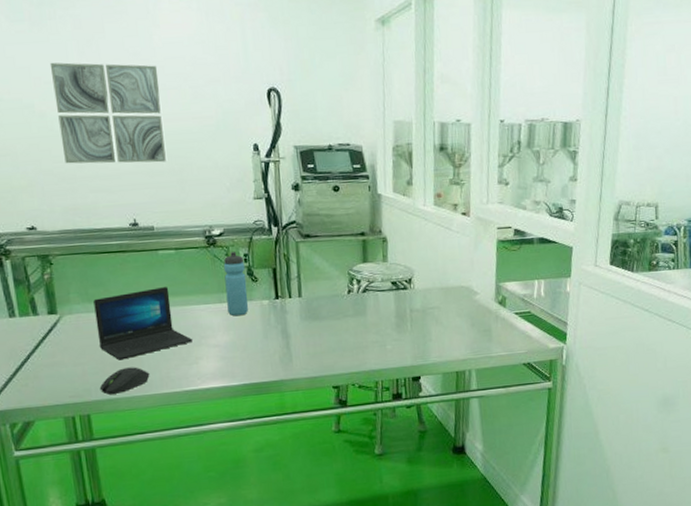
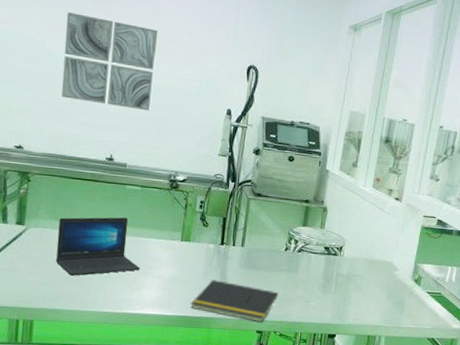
computer mouse: present [99,367,150,394] -> none [47,283,96,306]
water bottle: present [223,252,249,317] -> none [176,197,200,255]
notepad: none [255,338,349,377] -> present [190,280,278,323]

